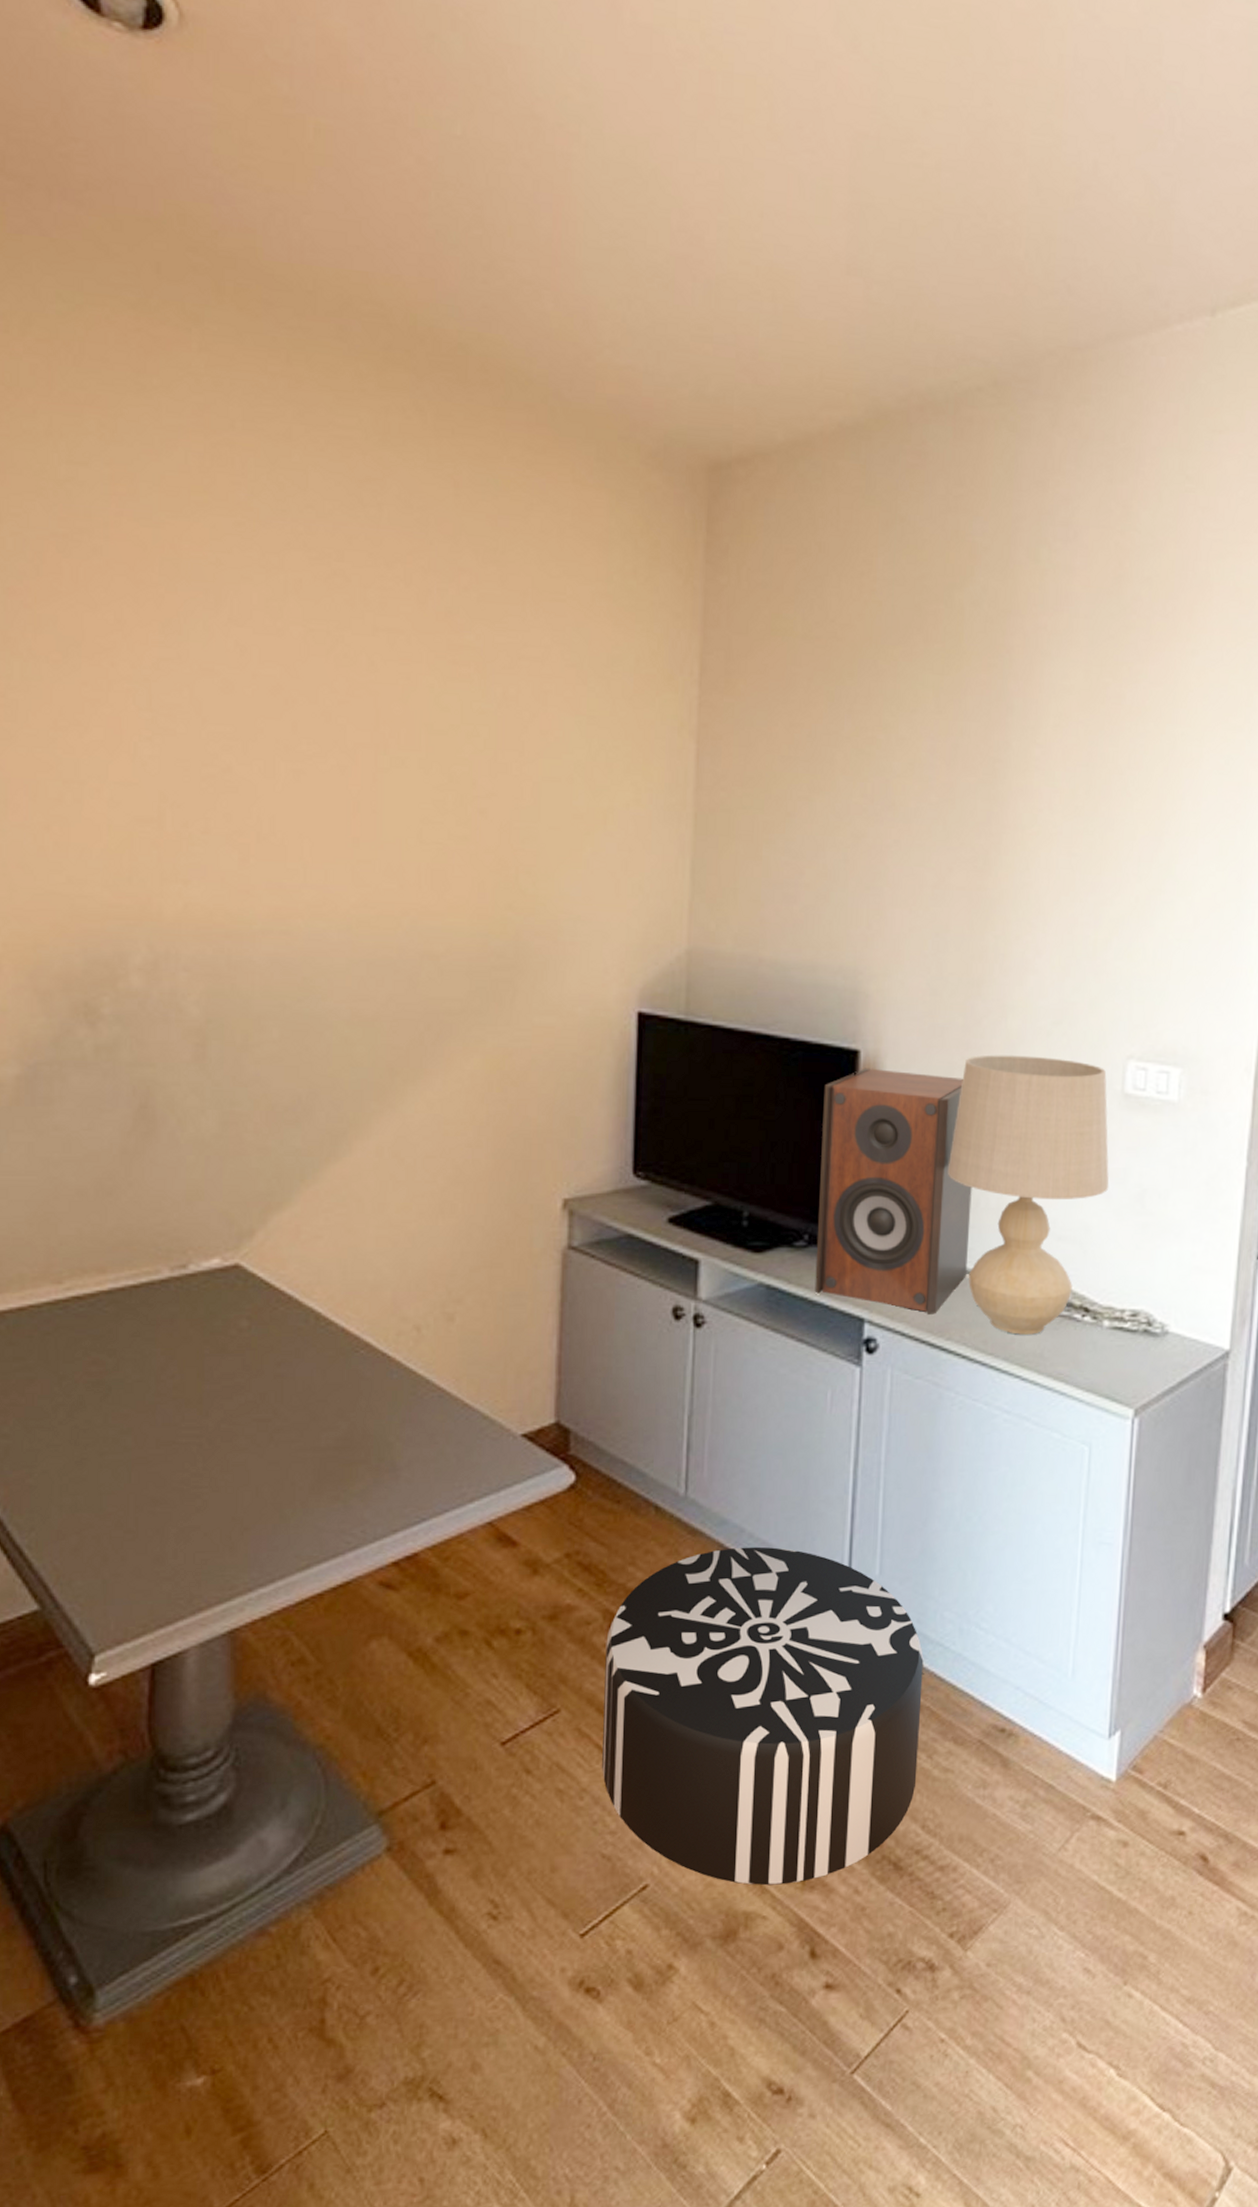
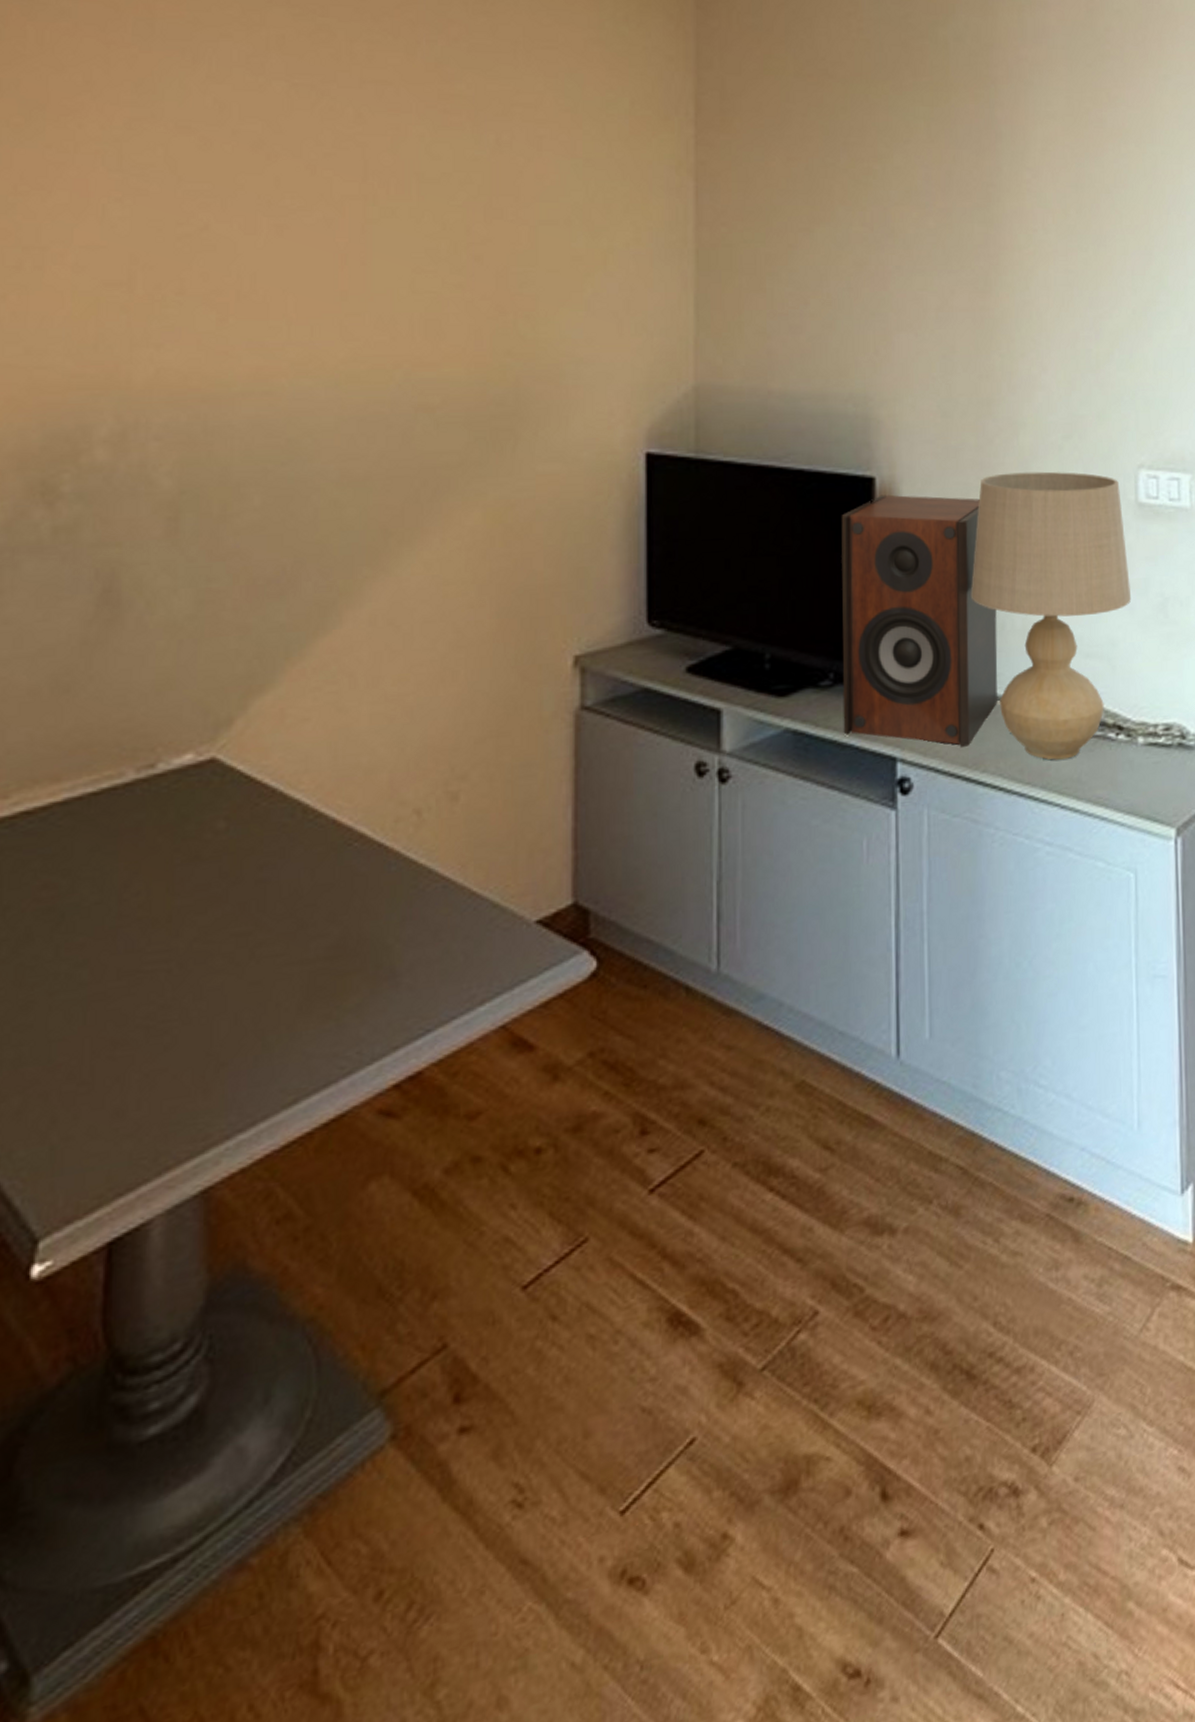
pouf: present [602,1546,924,1886] -> none [637,1019,984,1422]

